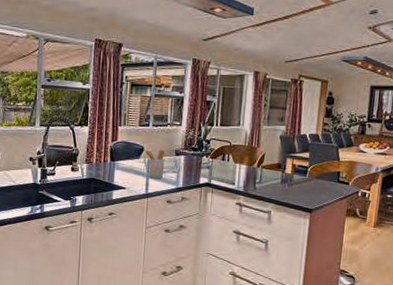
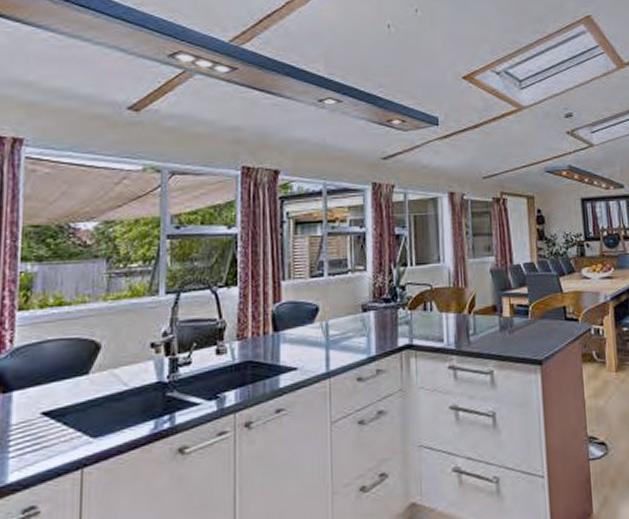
utensil holder: present [144,149,166,178] -> none [319,306,349,348]

